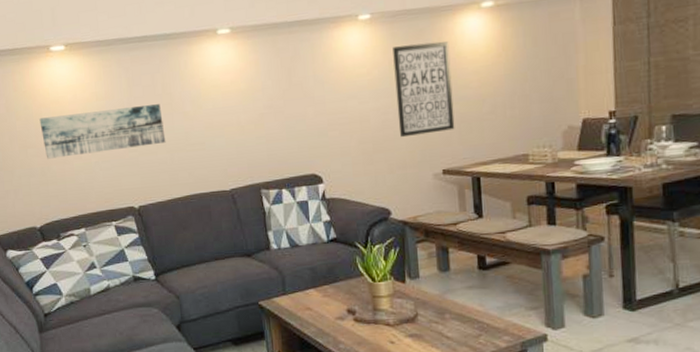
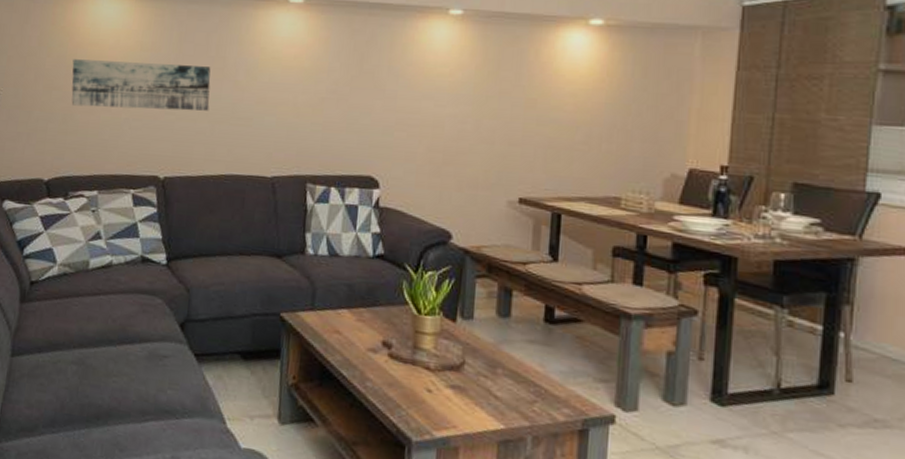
wall art: present [393,41,455,138] -> none [475,50,547,155]

